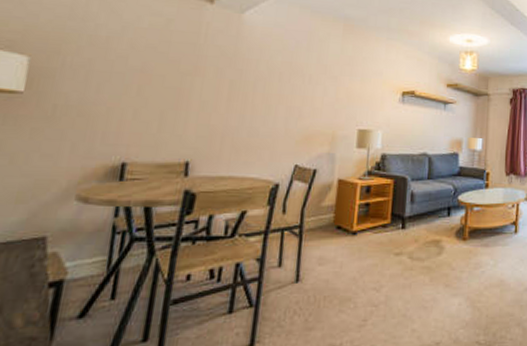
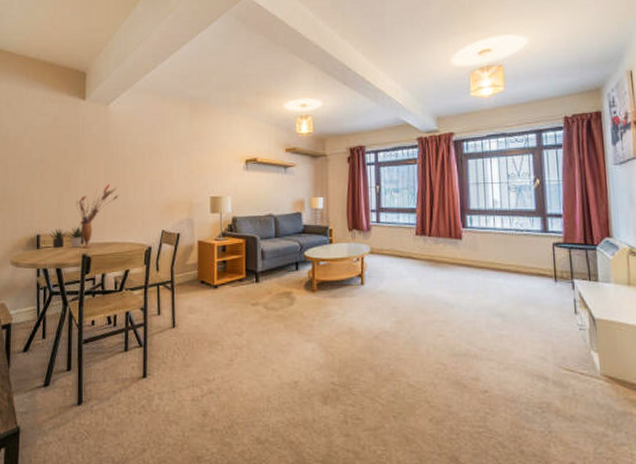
succulent plant: none [141,154,188,182] -> present [50,226,82,249]
bouquet: none [184,105,244,183] -> present [76,183,119,249]

